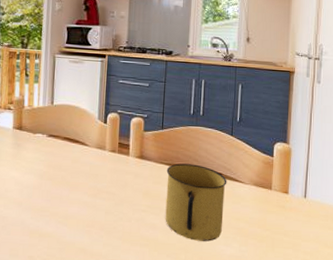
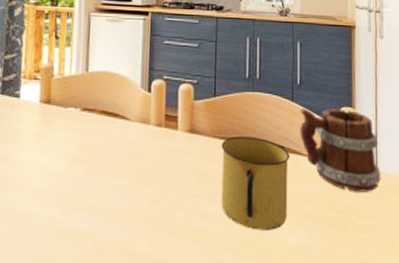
mug: none [237,142,309,216] -> present [300,108,381,192]

